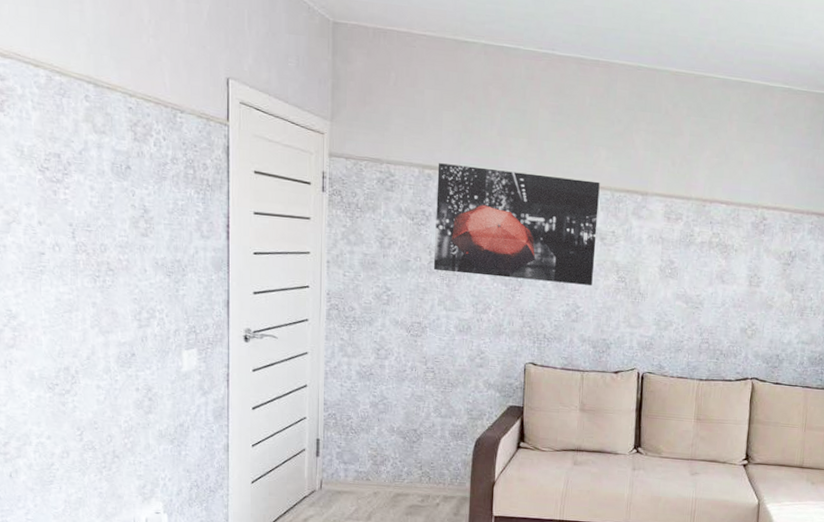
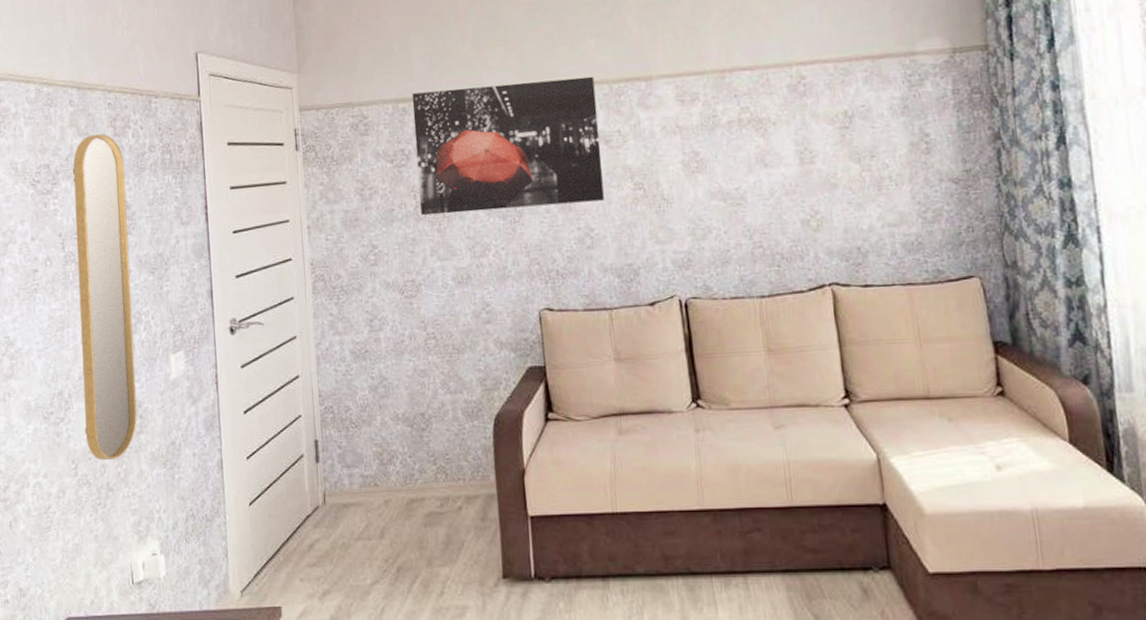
home mirror: none [87,134,147,432] -> present [73,134,137,461]

